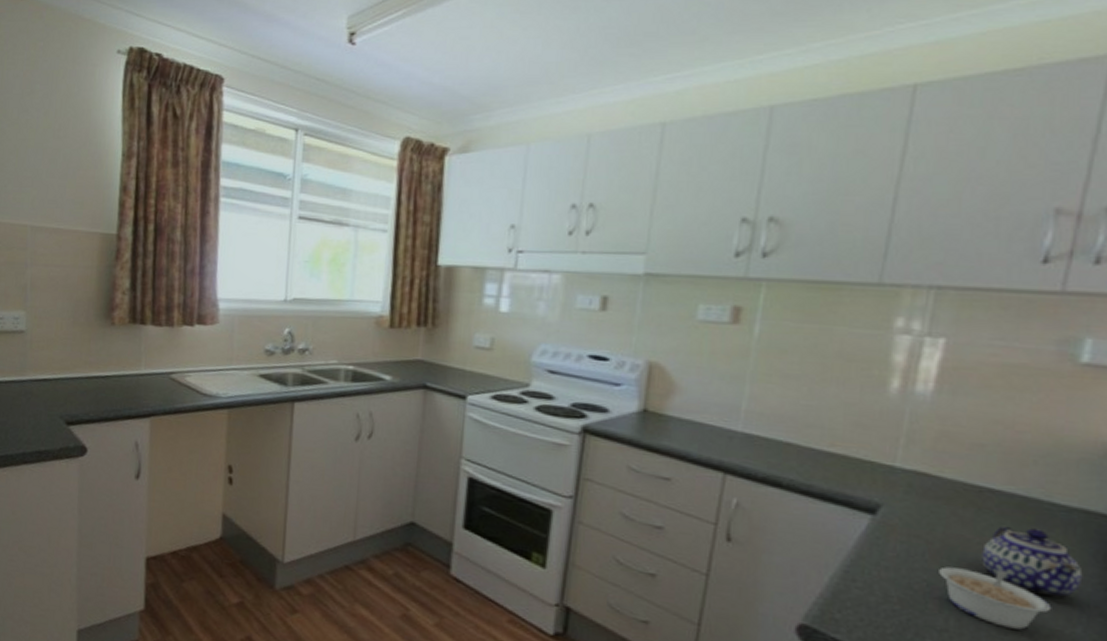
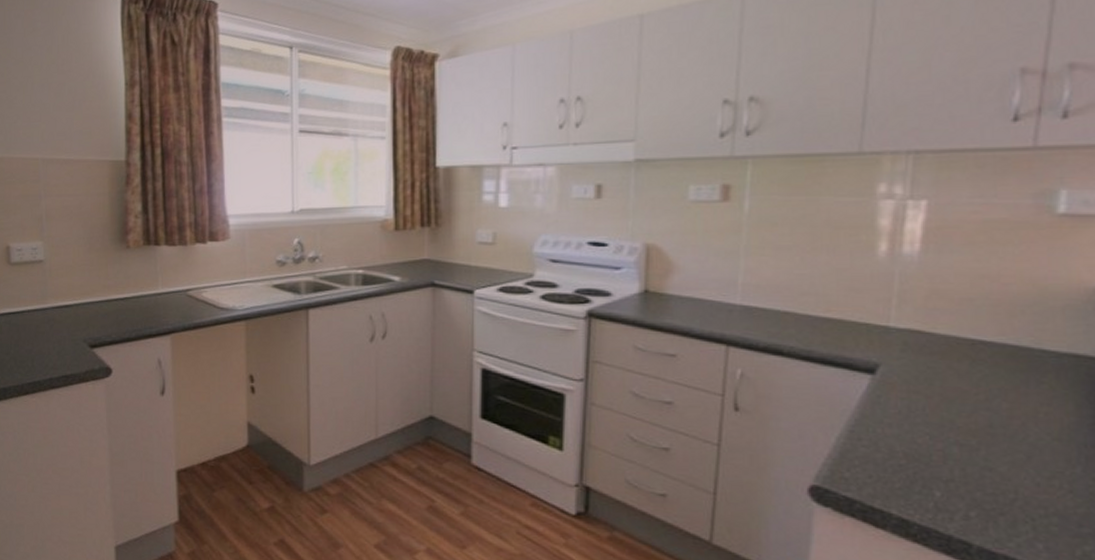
legume: present [939,566,1052,630] -> none [940,418,1051,474]
teapot: present [982,525,1083,597] -> none [980,375,1078,440]

